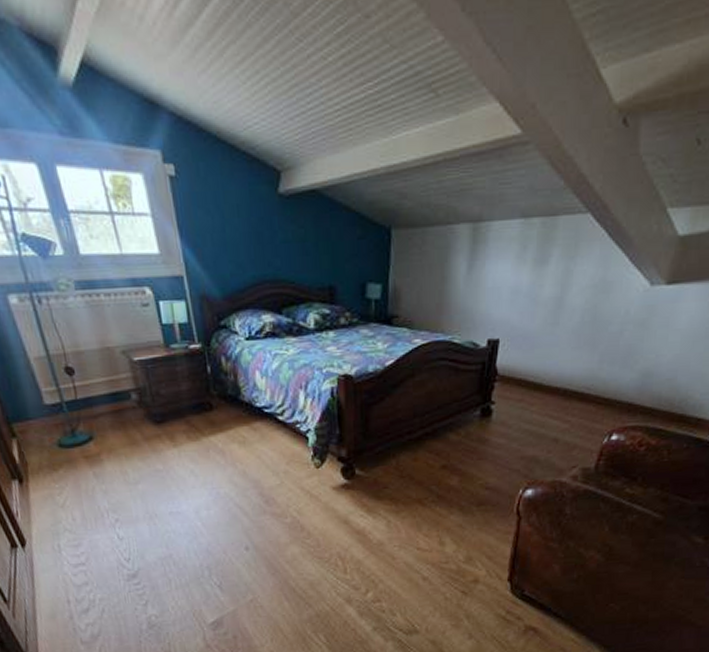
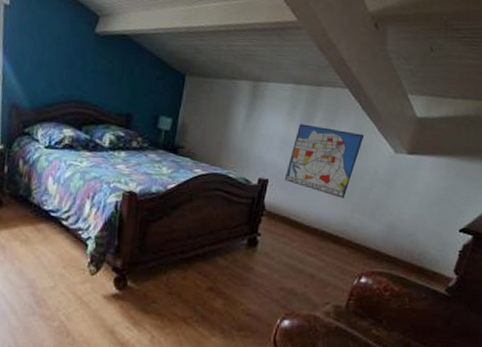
wall art: none [518,266,613,349] -> present [284,123,365,199]

